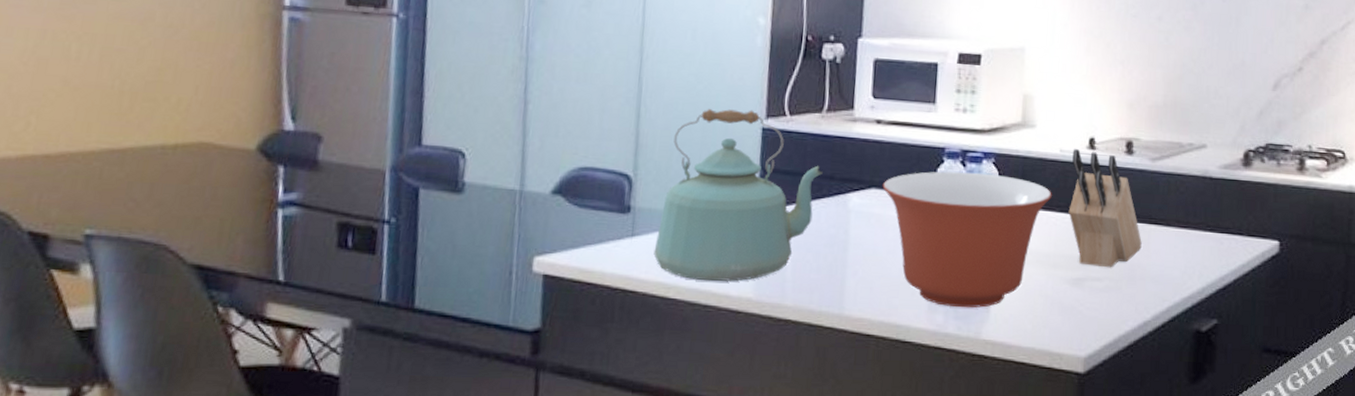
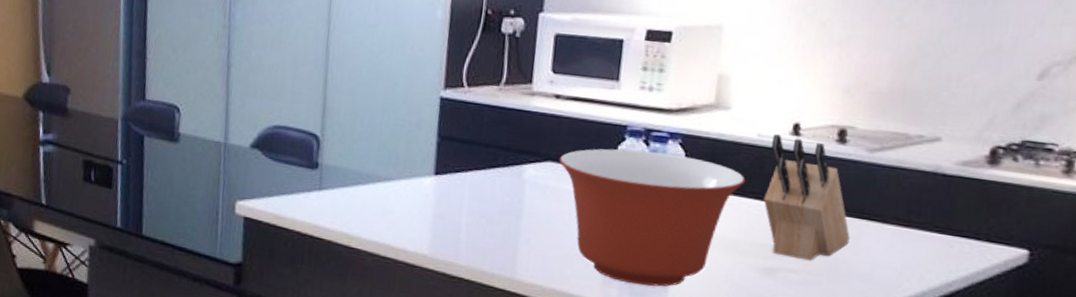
kettle: present [653,109,823,282] -> none [338,78,499,238]

